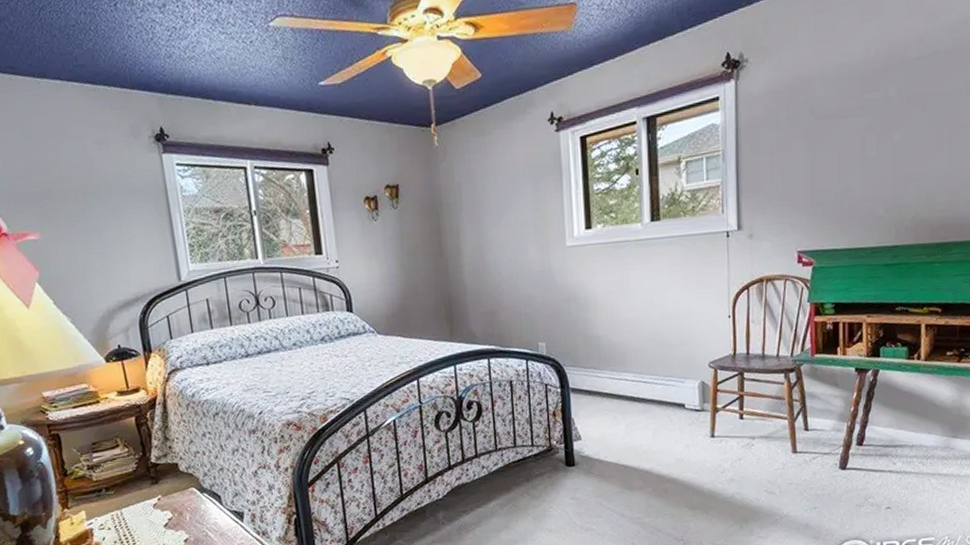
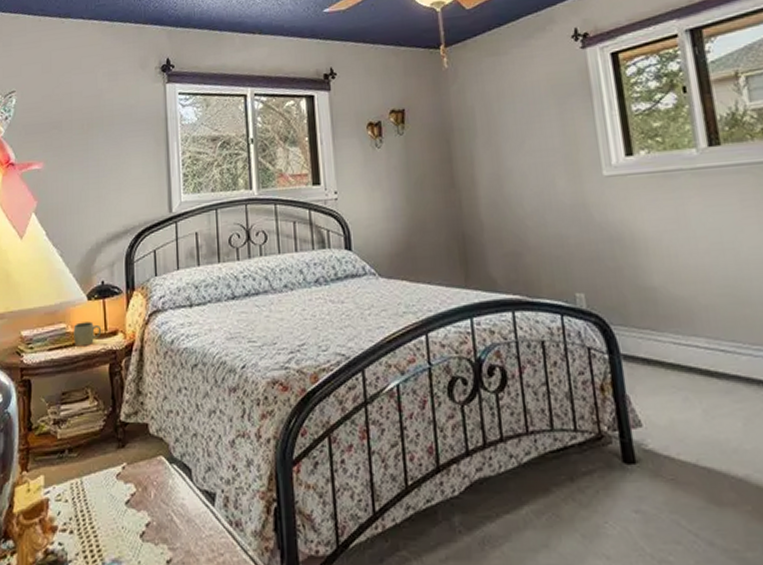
mug: none [95,381,124,404] -> present [73,321,102,347]

